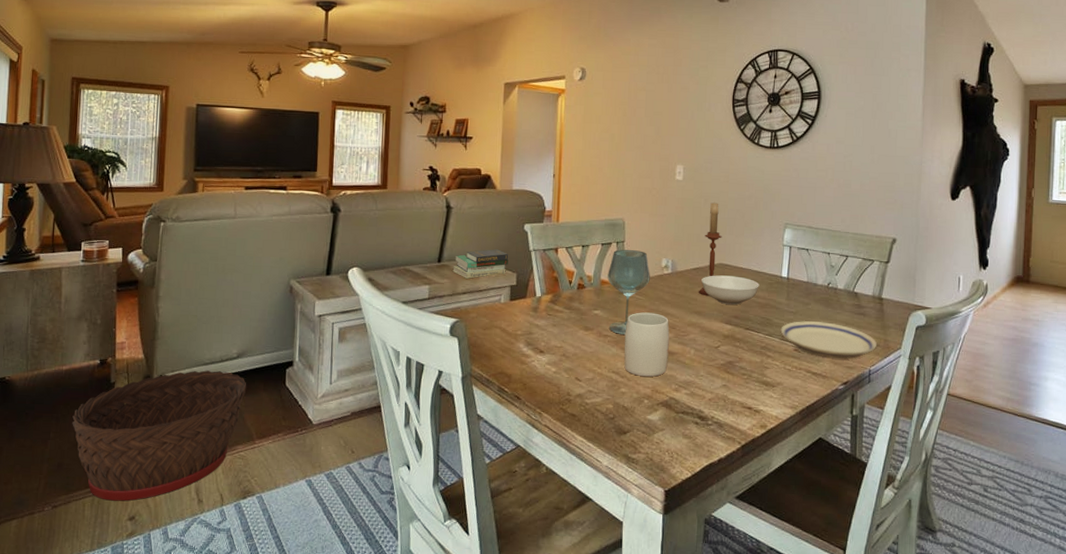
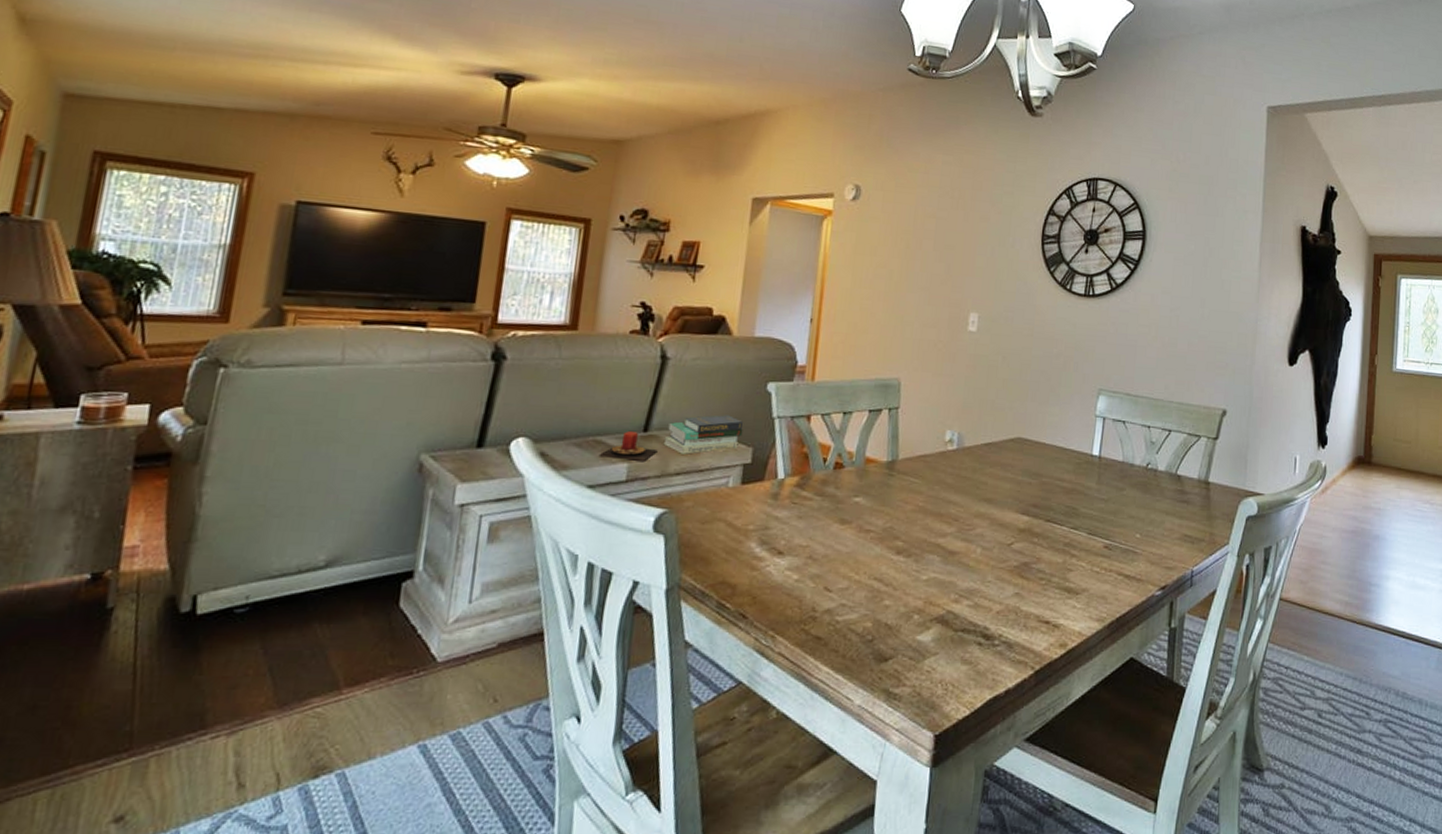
basket: present [72,370,247,501] -> none [29,587,337,793]
candle: none [408,261,449,284] -> present [598,430,658,461]
wine glass: present [607,249,650,335] -> none [873,418,930,529]
mug: present [623,312,670,377] -> none [890,499,952,584]
candlestick: present [699,201,722,296] -> none [990,360,1022,478]
bowl: present [701,275,759,305] -> none [994,452,1065,490]
plate: present [780,321,877,359] -> none [1088,510,1201,557]

